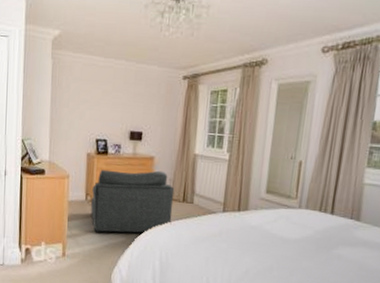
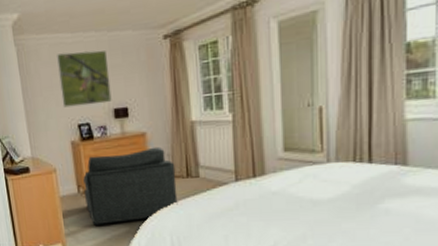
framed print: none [85,74,133,125] -> present [57,50,112,108]

